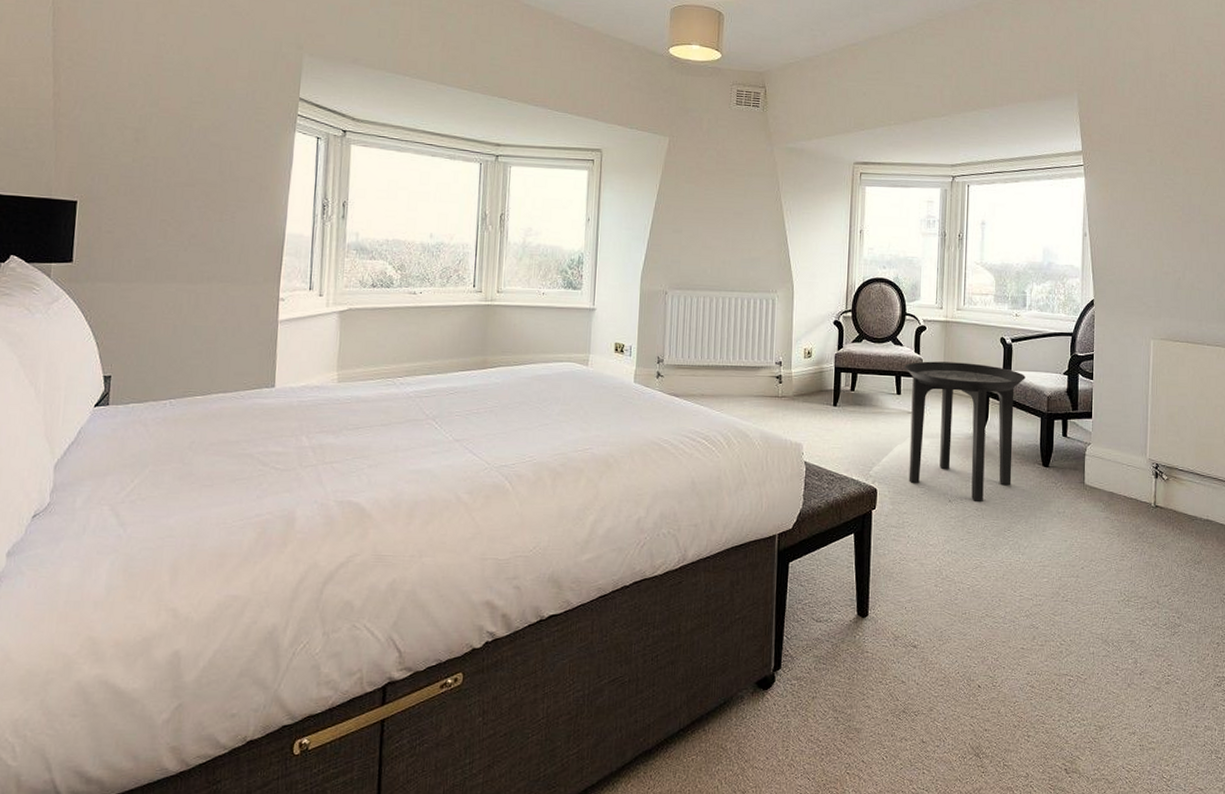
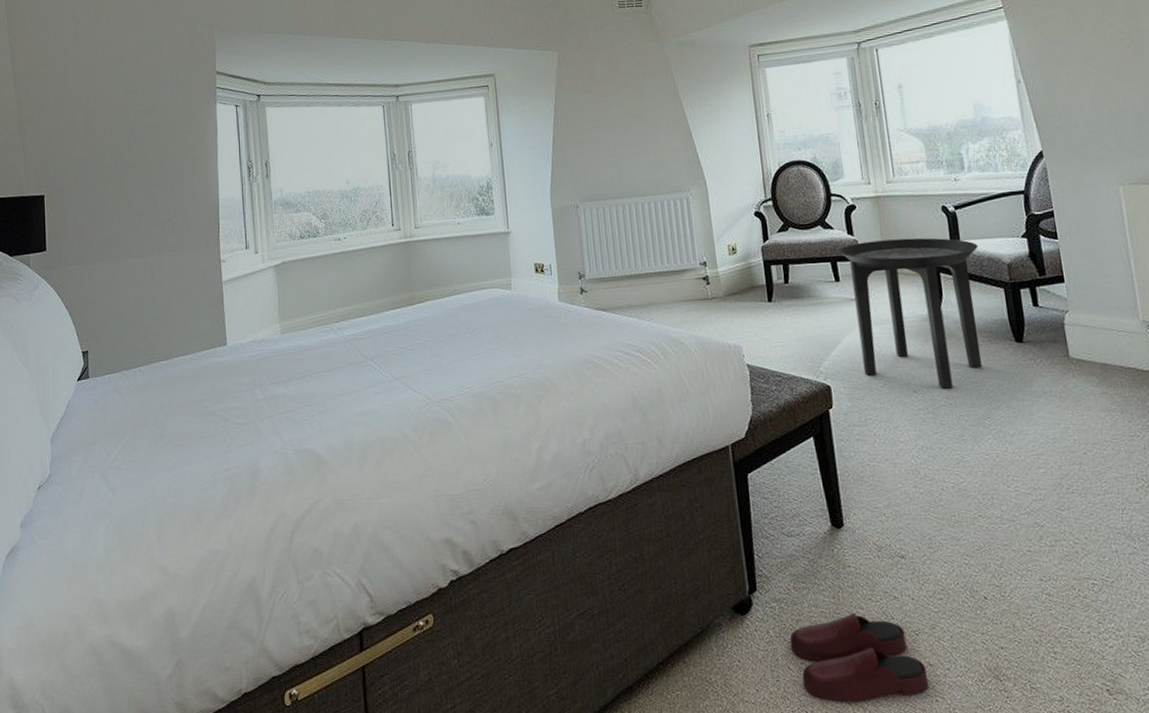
slippers: none [804,693,920,772] -> present [790,612,929,703]

